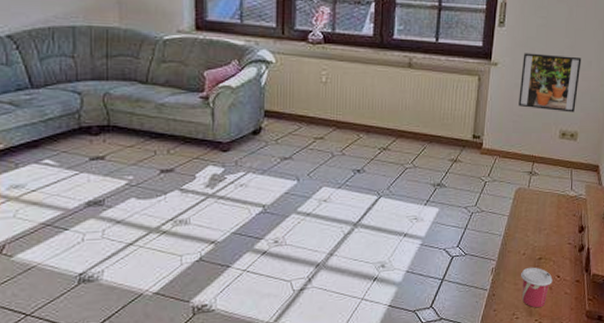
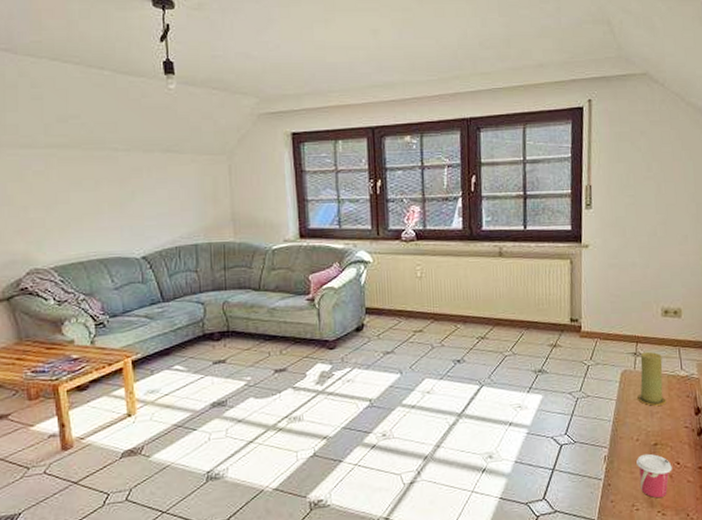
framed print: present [518,53,582,113] -> none [614,232,677,289]
candle: none [527,171,555,223] -> present [636,351,666,406]

